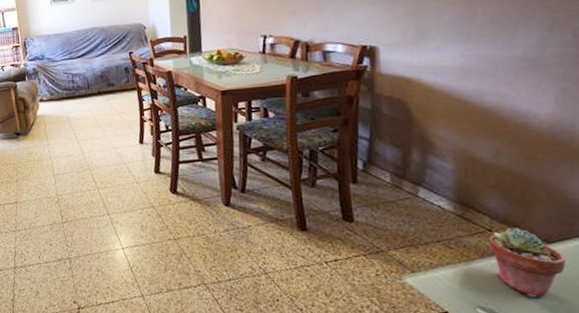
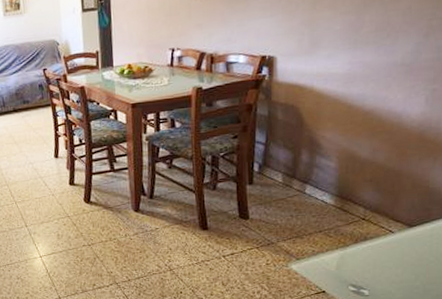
potted succulent: present [488,227,565,298] -> none [362,215,423,274]

